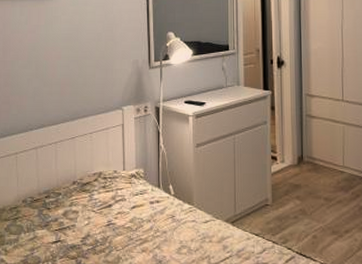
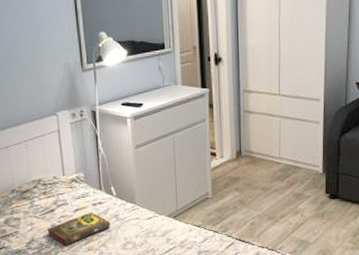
book: none [104,210,167,244] -> present [48,212,111,245]

